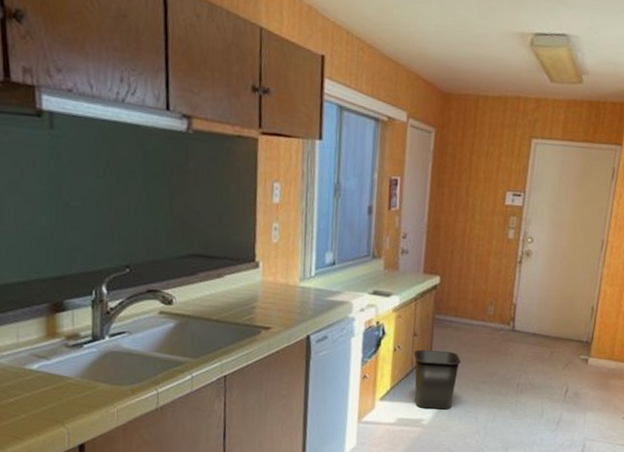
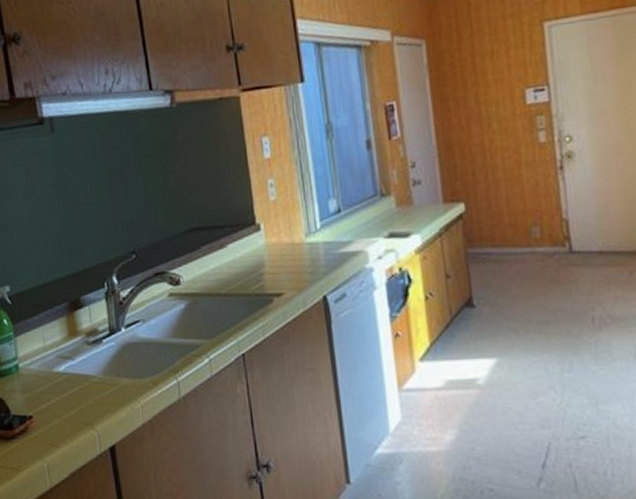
waste bin: present [414,349,461,410] -> none [450,290,512,366]

